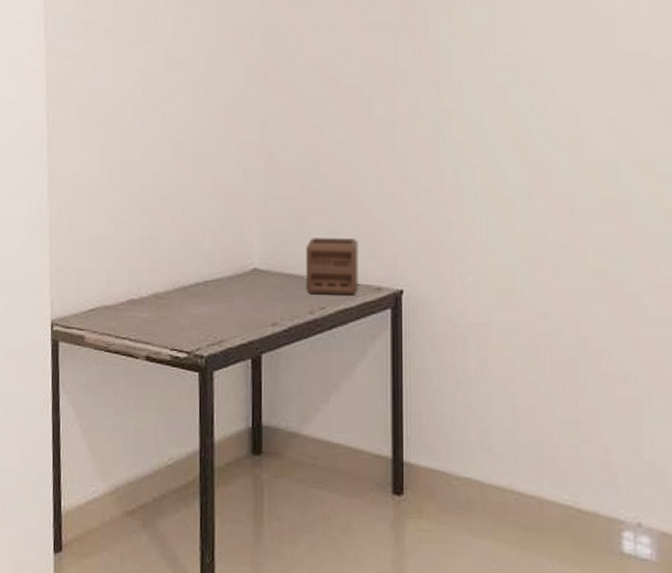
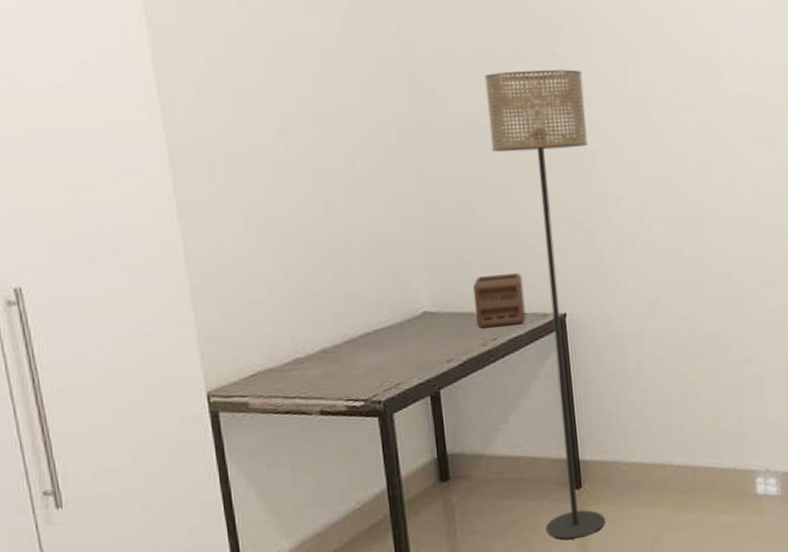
floor lamp: none [339,19,445,554] -> present [484,69,605,540]

